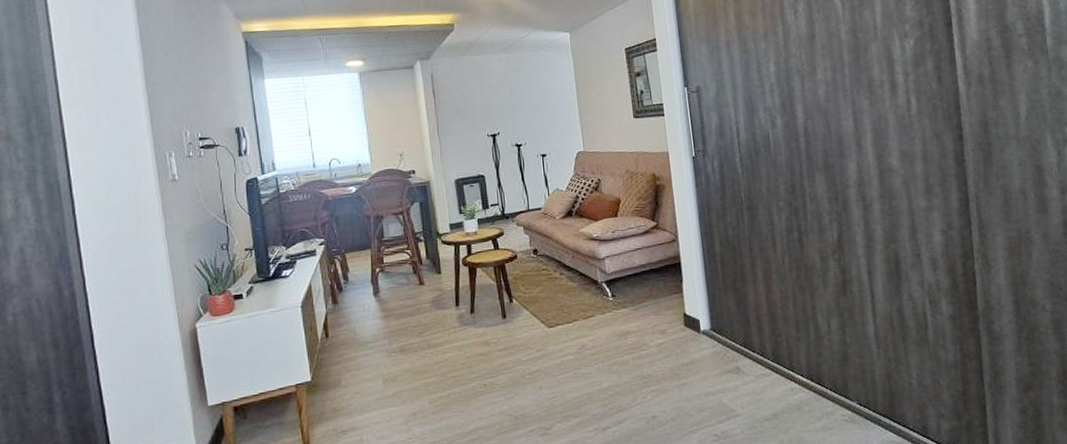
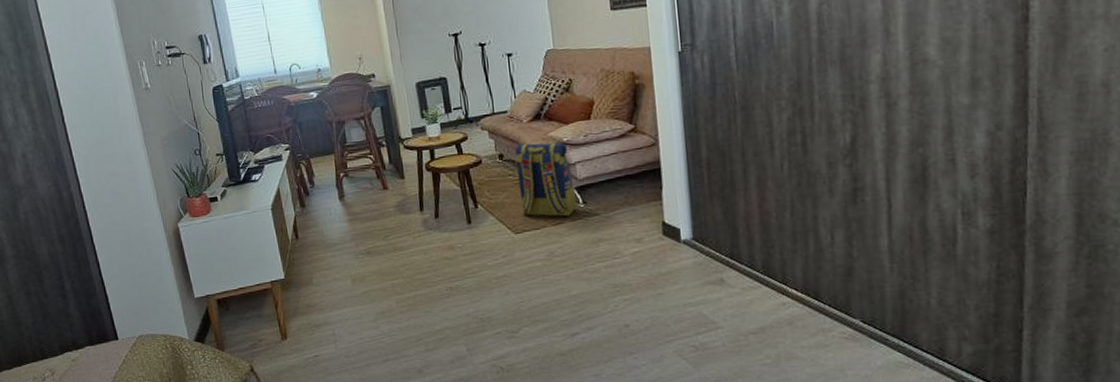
backpack: none [548,238,606,310] -> present [515,142,576,217]

